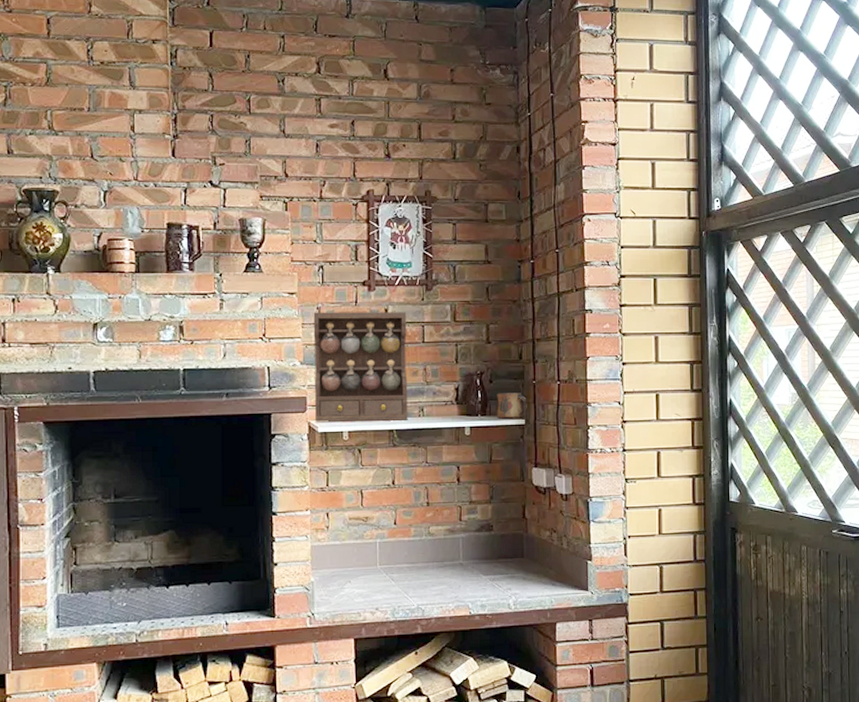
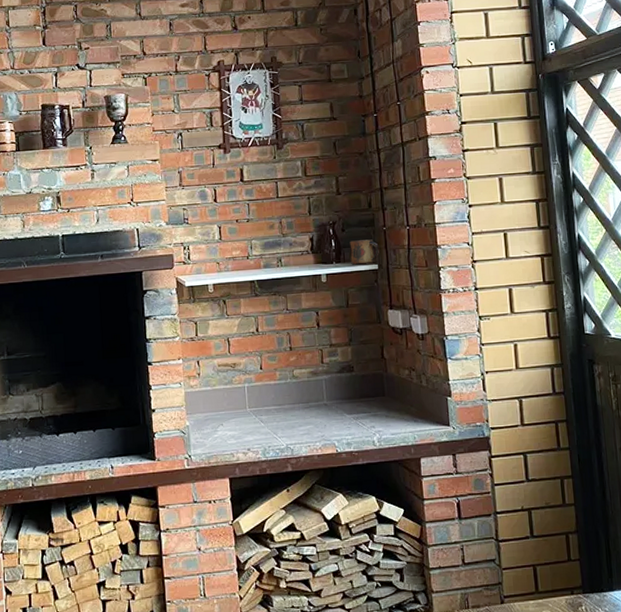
spice rack: present [313,312,408,422] -> none [175,170,268,277]

